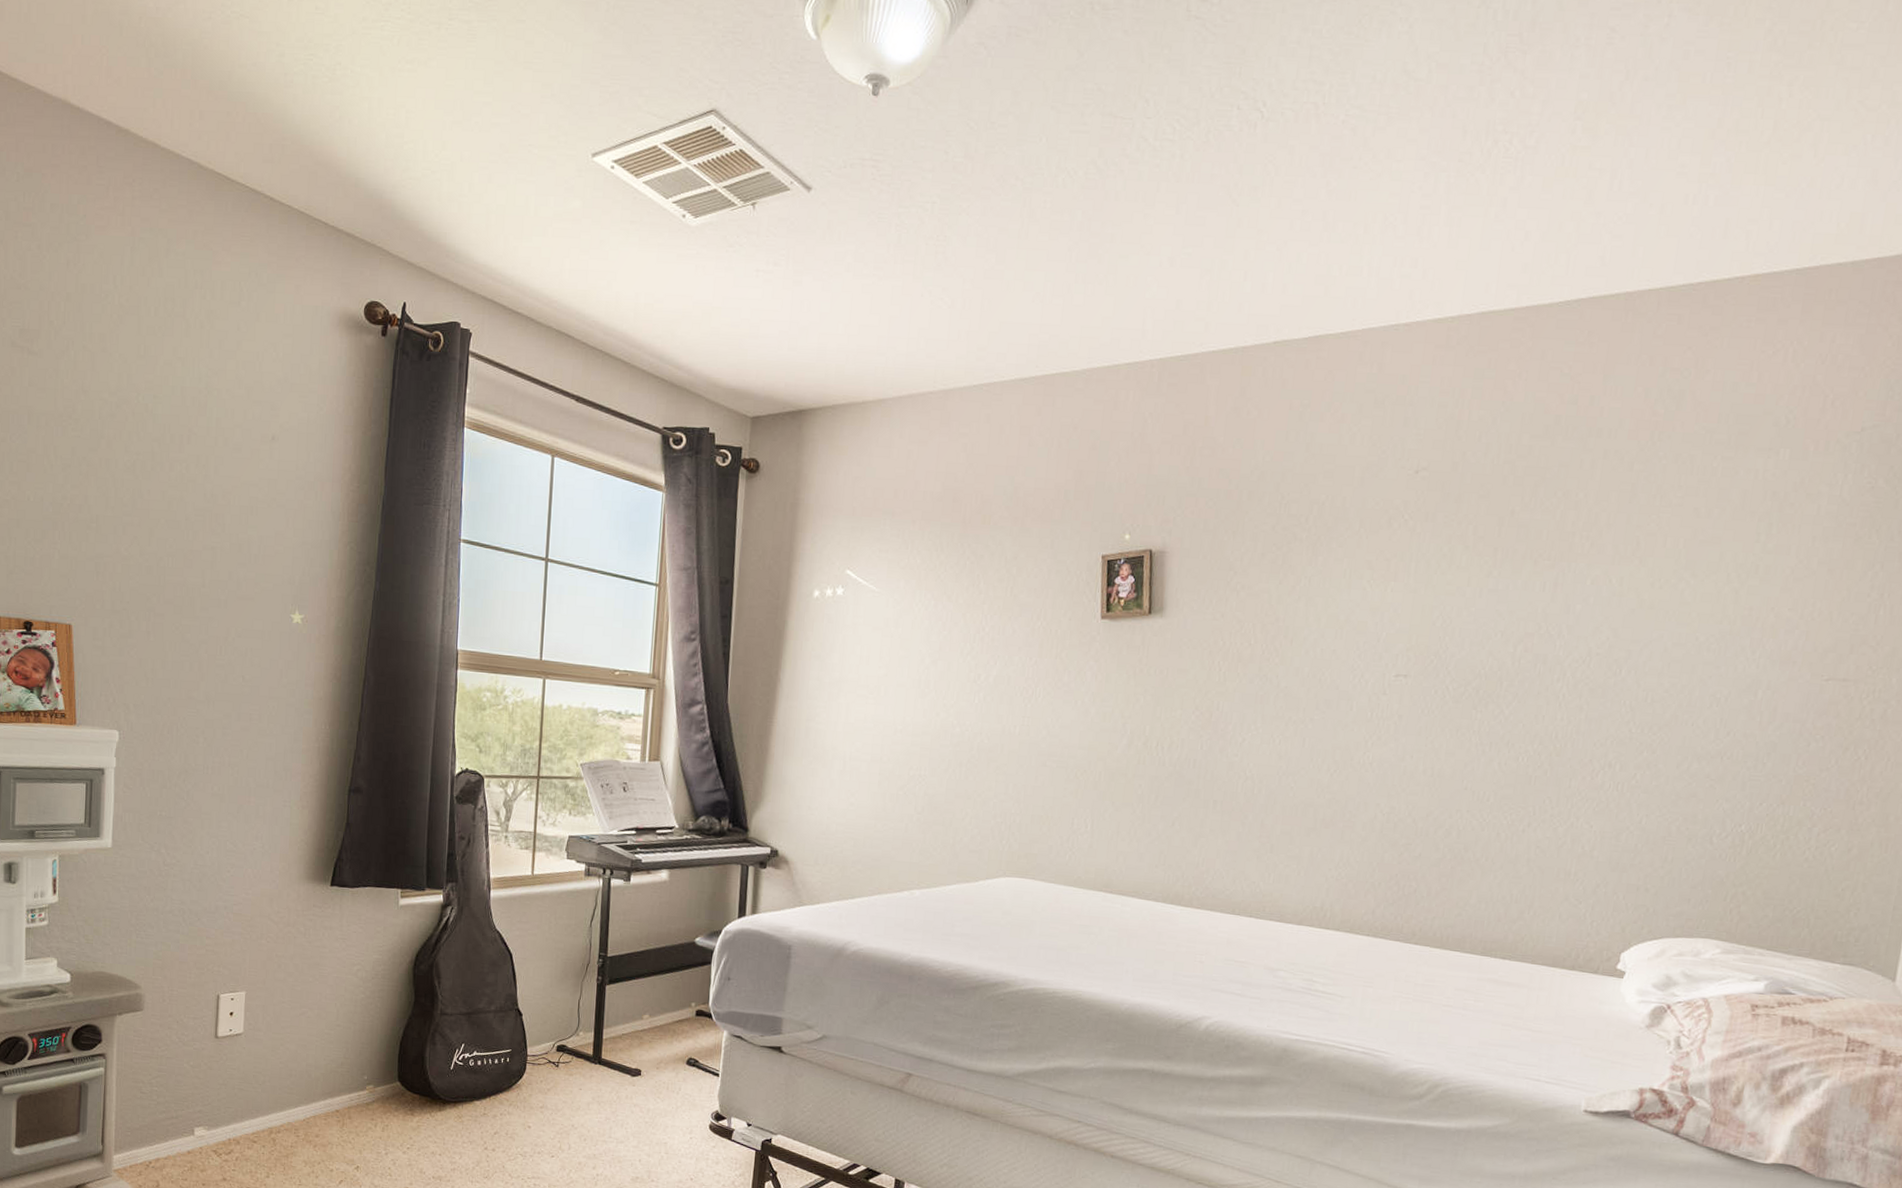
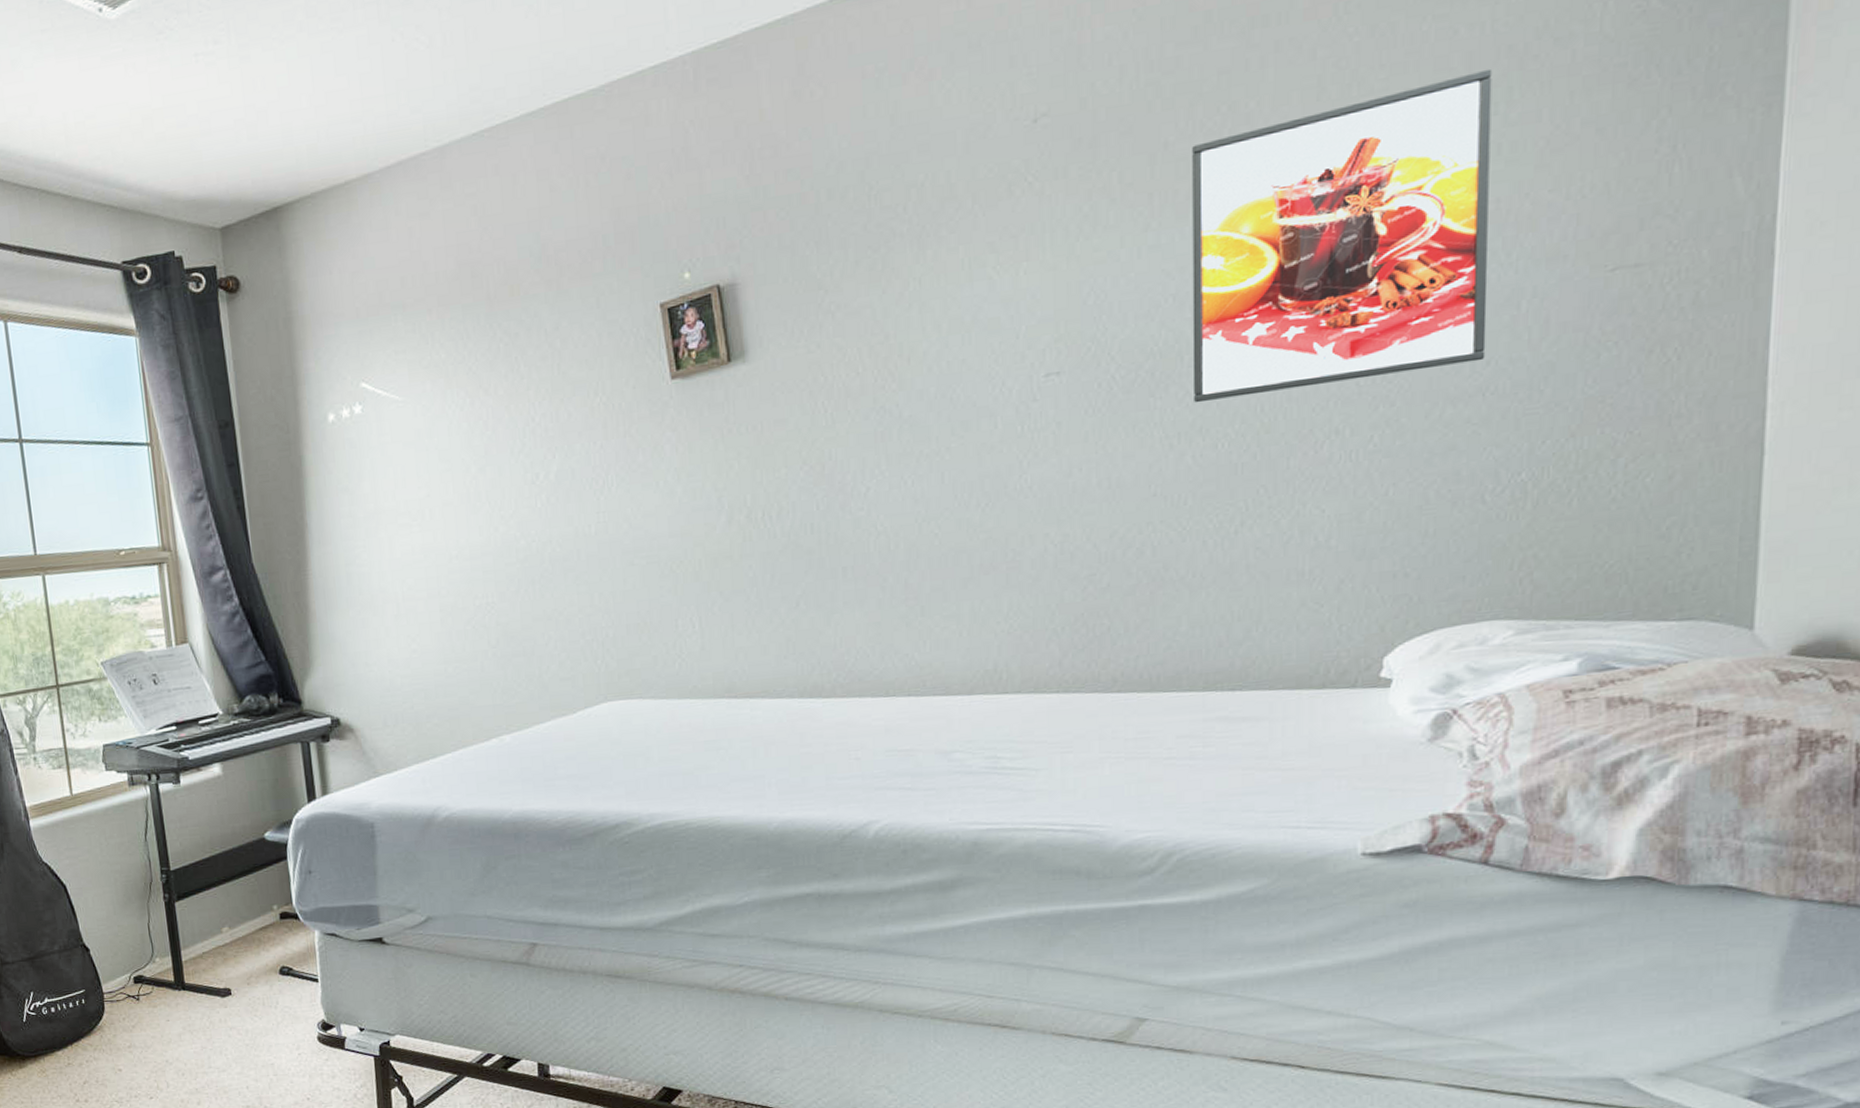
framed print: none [1506,506,1760,731] -> present [1192,68,1493,403]

